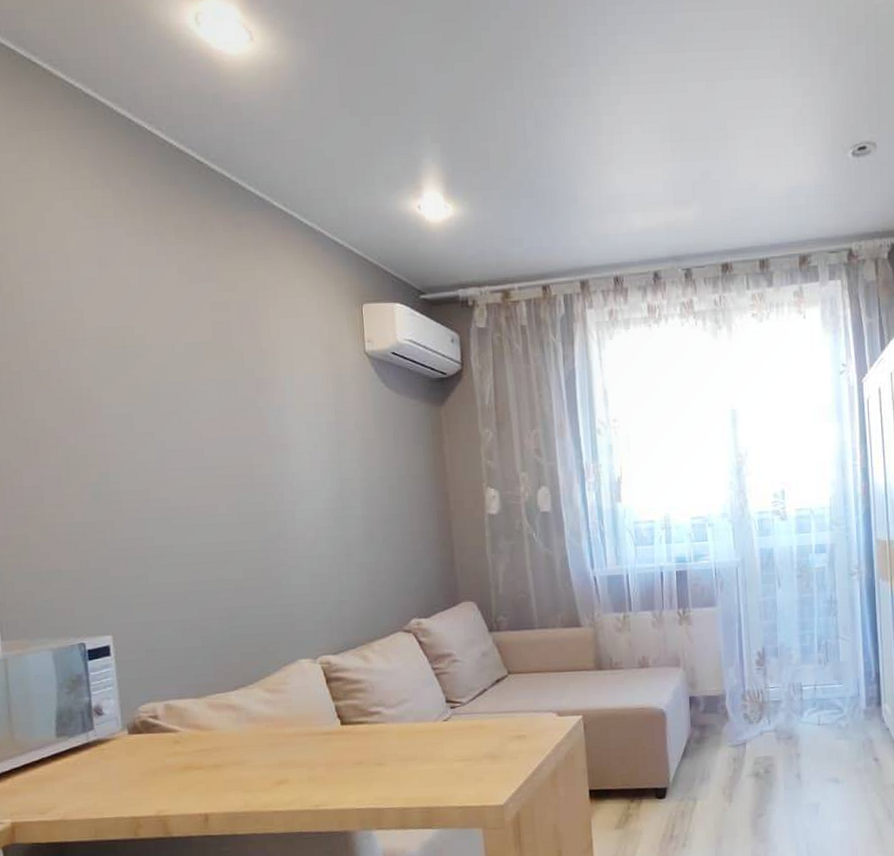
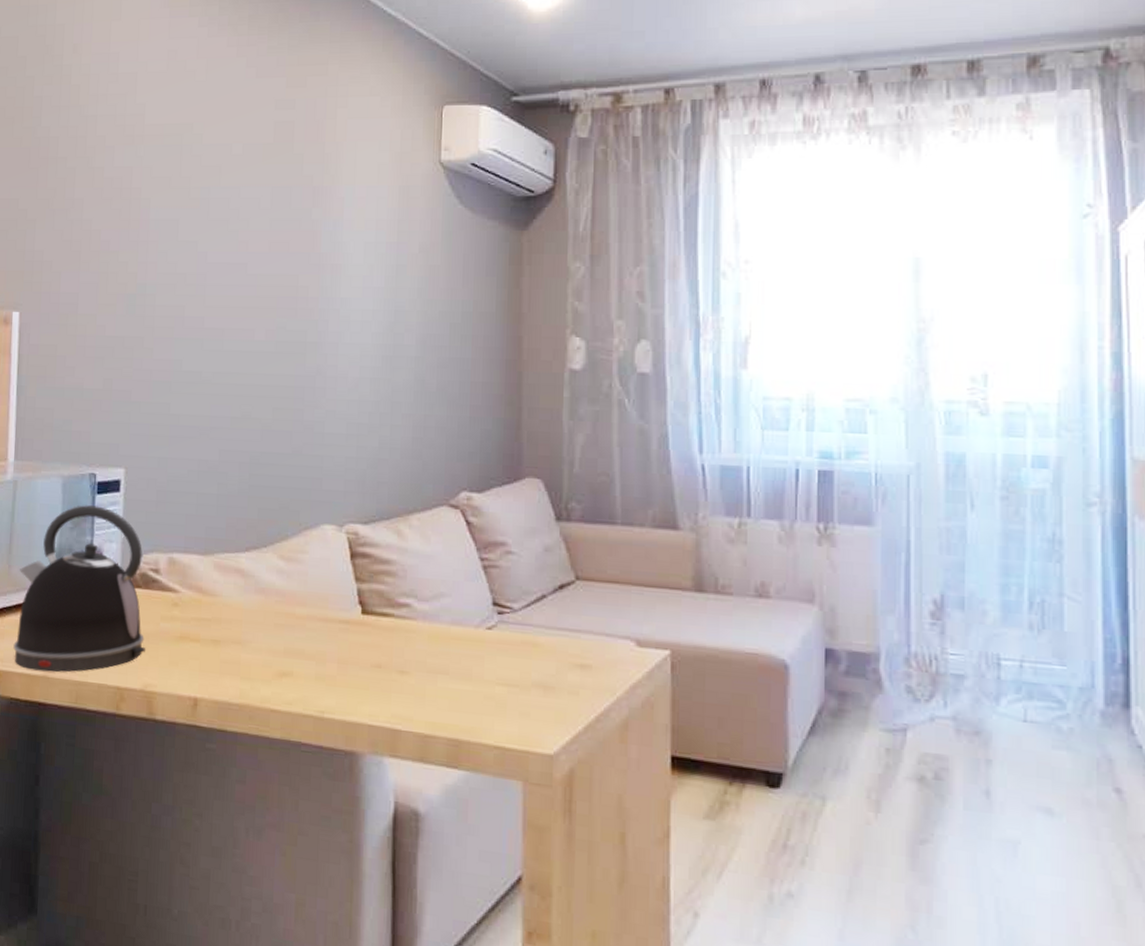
kettle: none [23,670,155,817] -> present [13,505,145,672]

